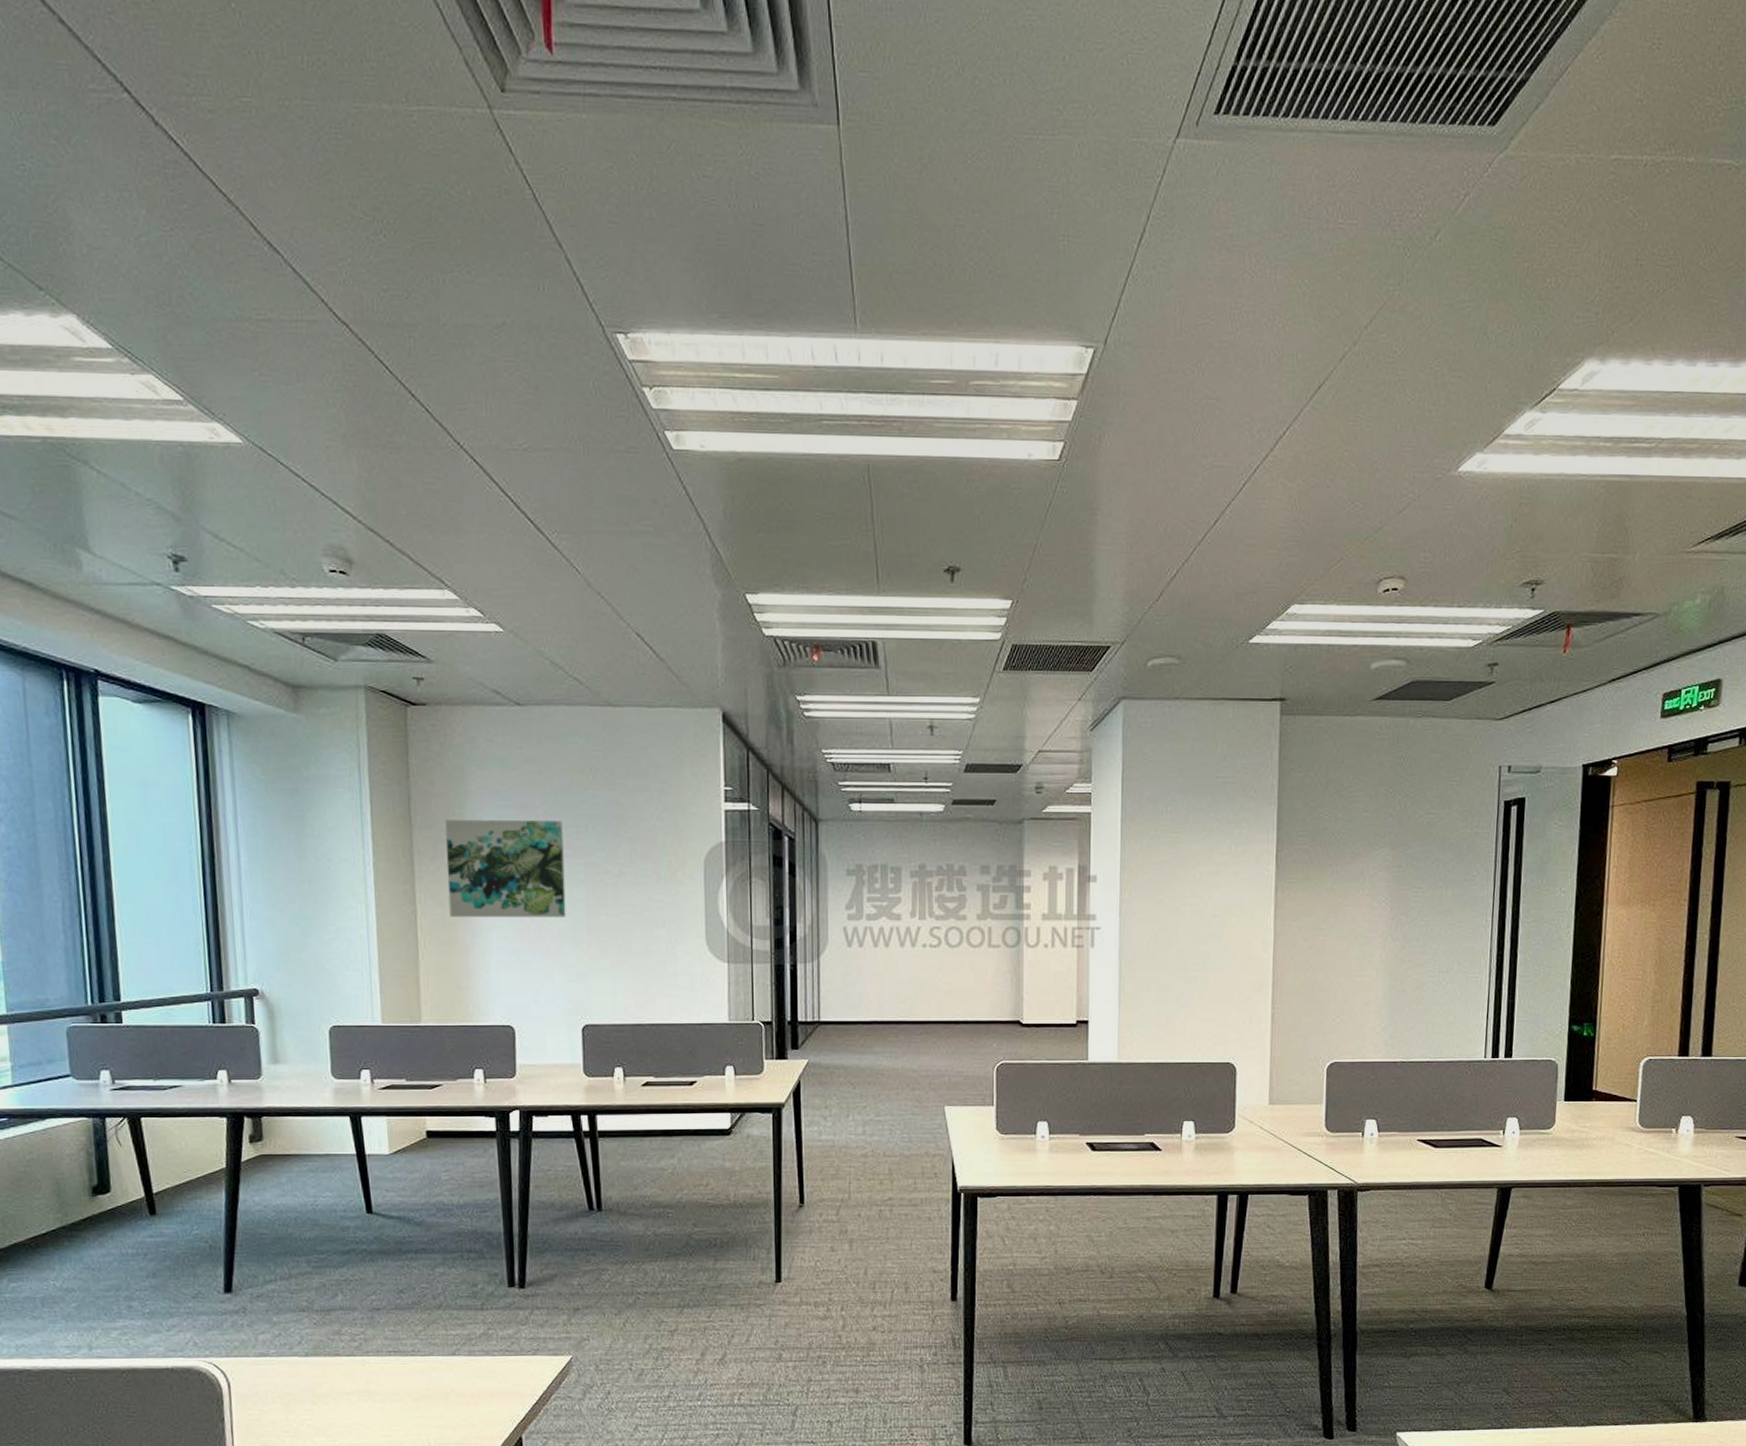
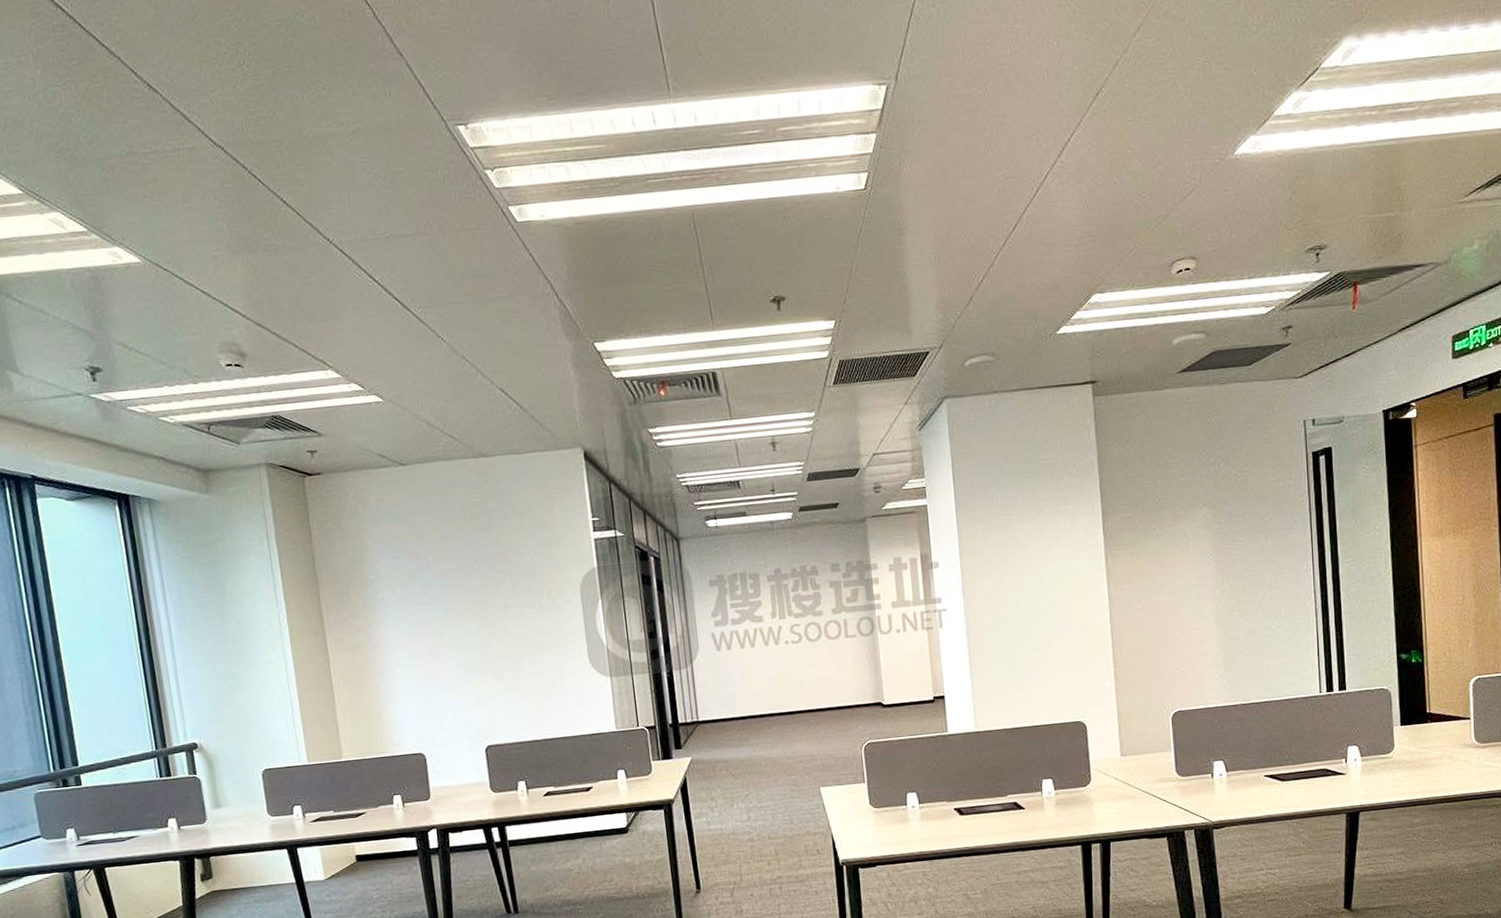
wall art: present [445,820,566,917] -> none [347,564,462,661]

